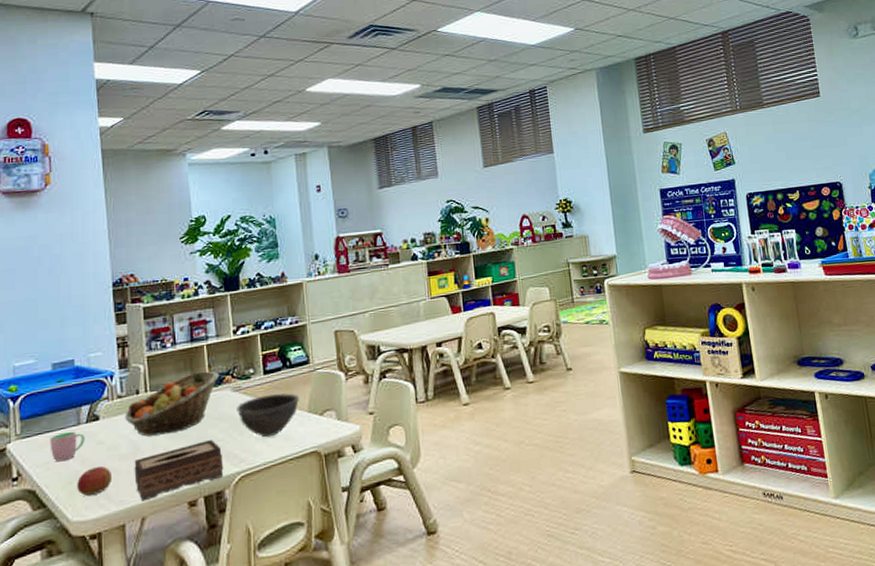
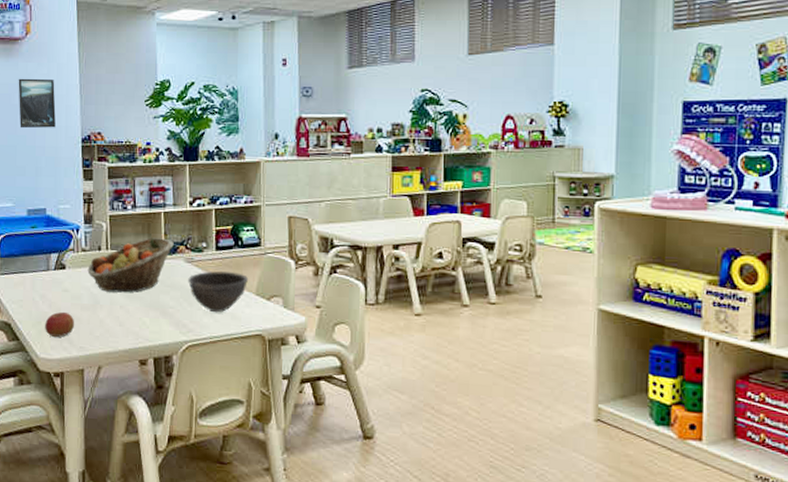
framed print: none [37,227,82,281] -> present [18,78,56,129]
cup: present [50,431,85,462] -> none [23,275,53,302]
tissue box: present [134,439,224,502] -> none [93,304,173,352]

